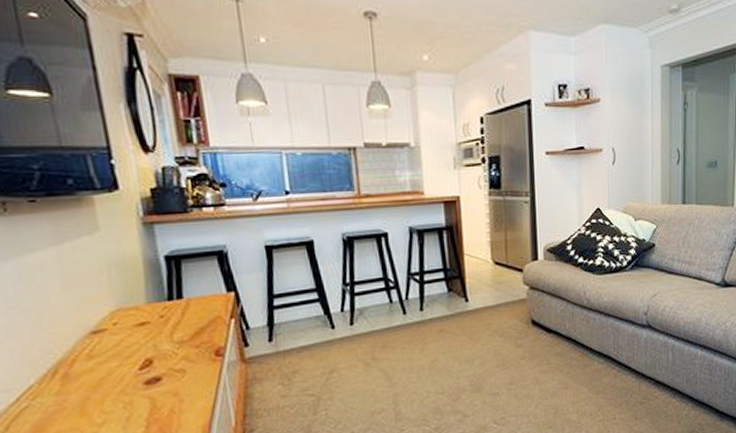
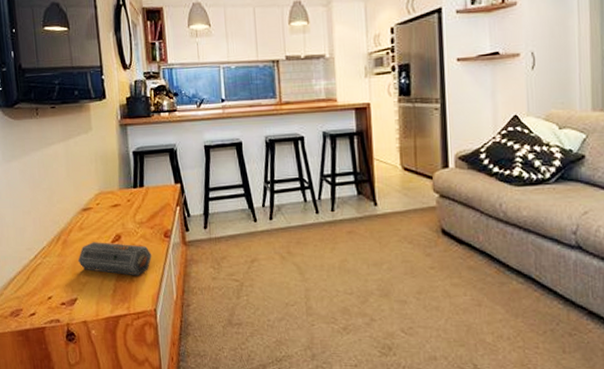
speaker: none [87,368,200,408] -> present [77,242,152,276]

